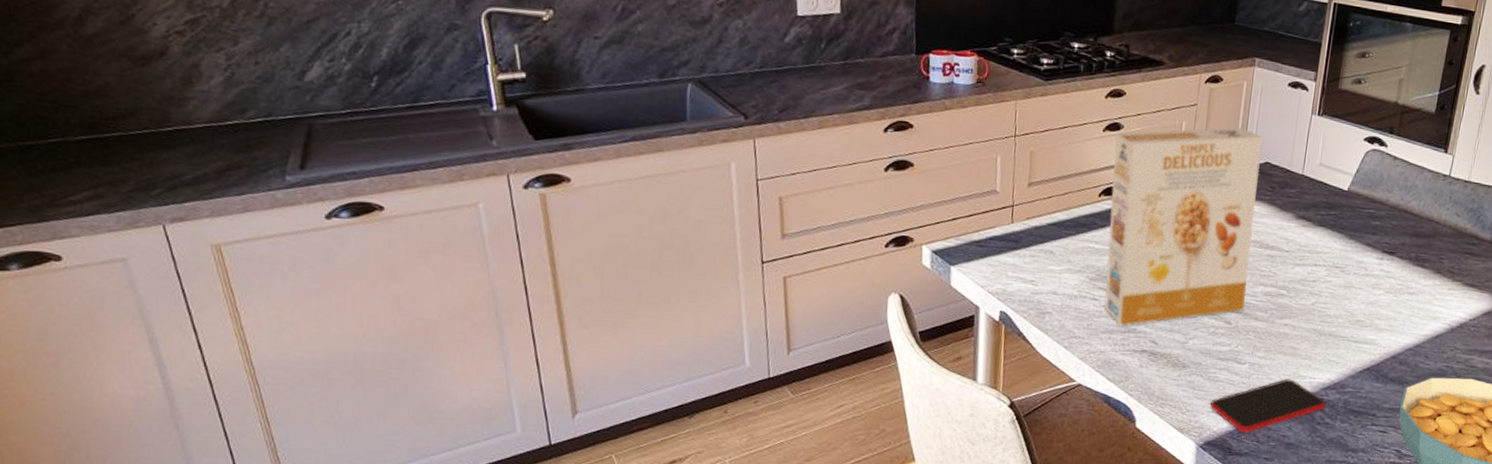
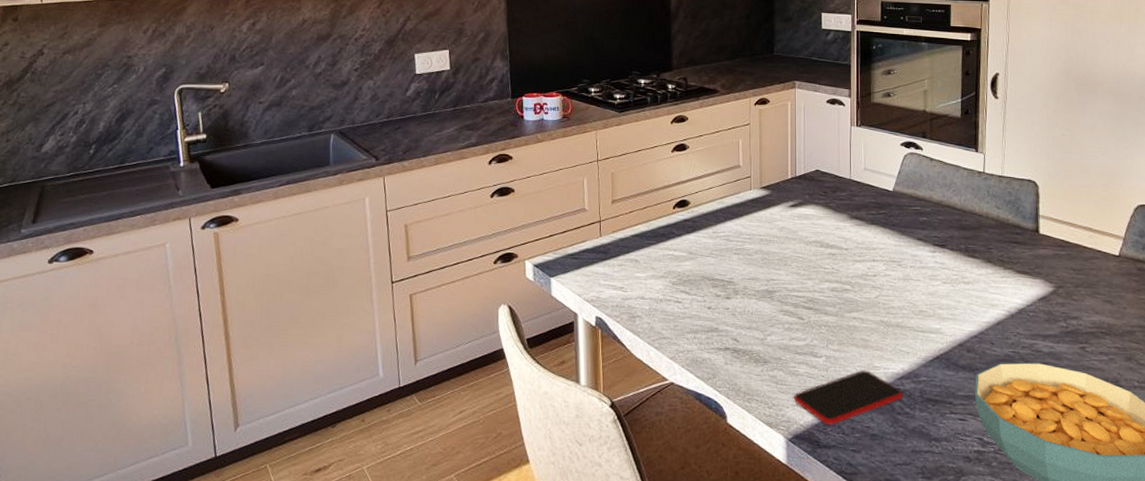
cereal box: present [1104,126,1263,326] -> none [682,140,814,326]

